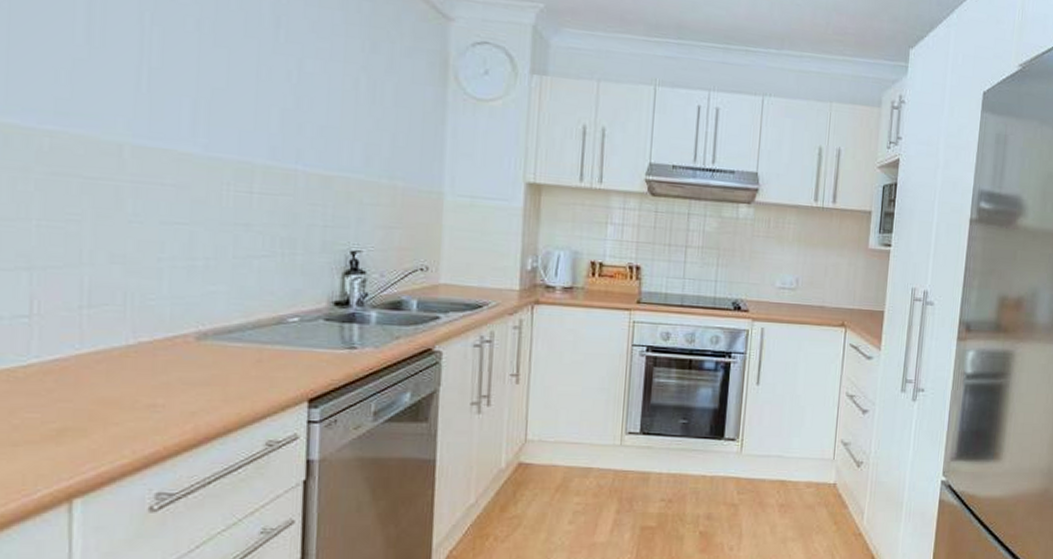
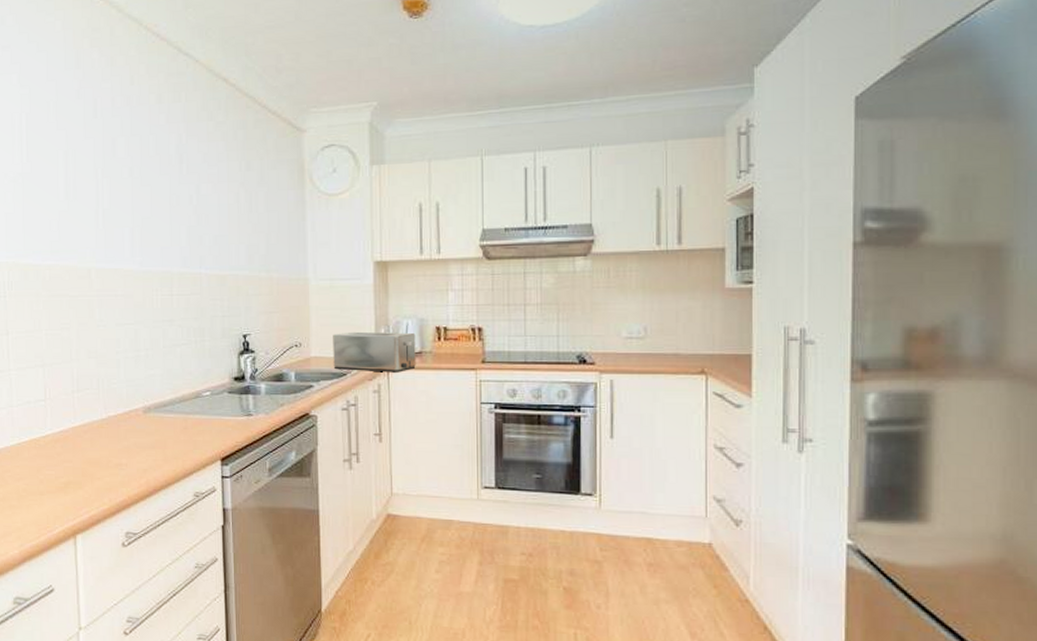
toaster: none [467,258,567,309] -> present [333,331,416,374]

